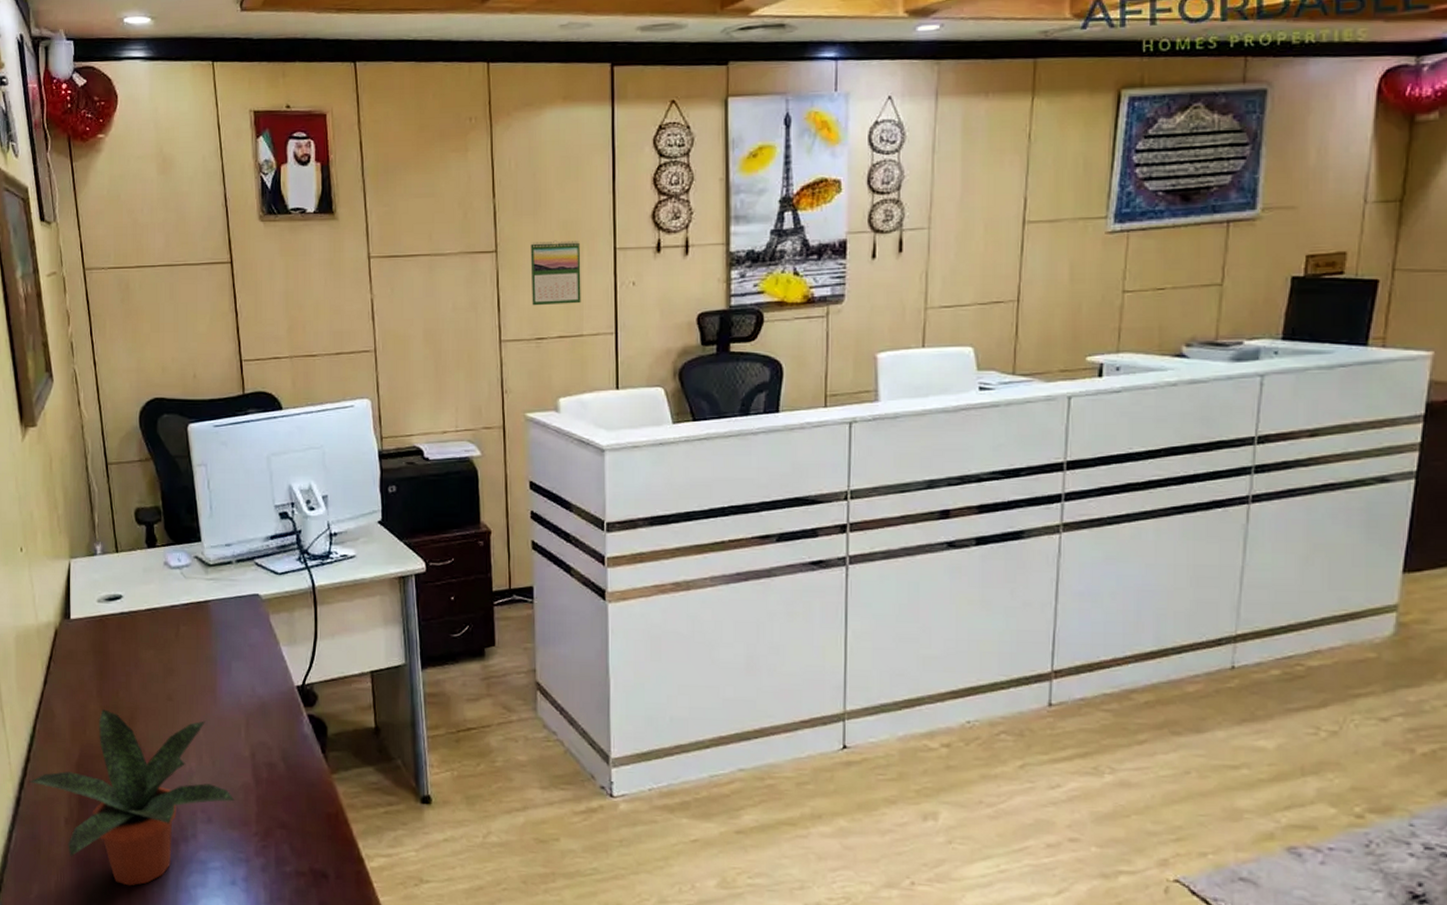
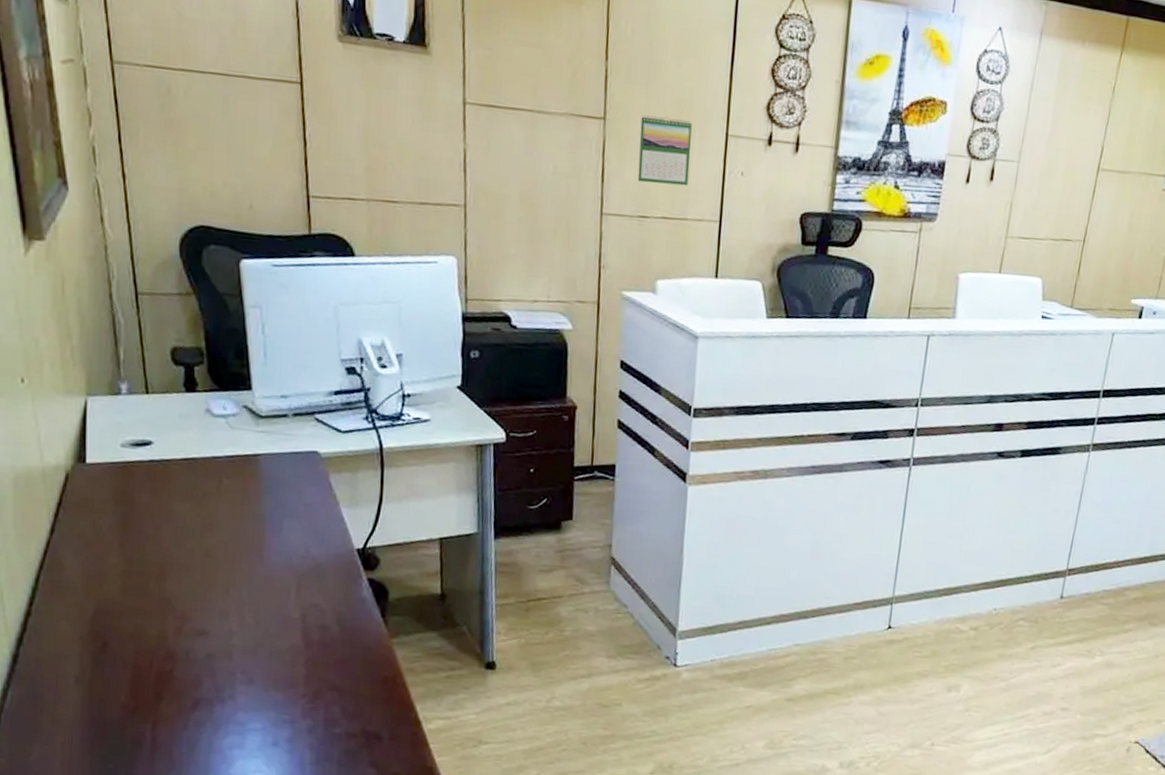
potted plant: present [30,709,235,886] -> none [30,563,281,748]

